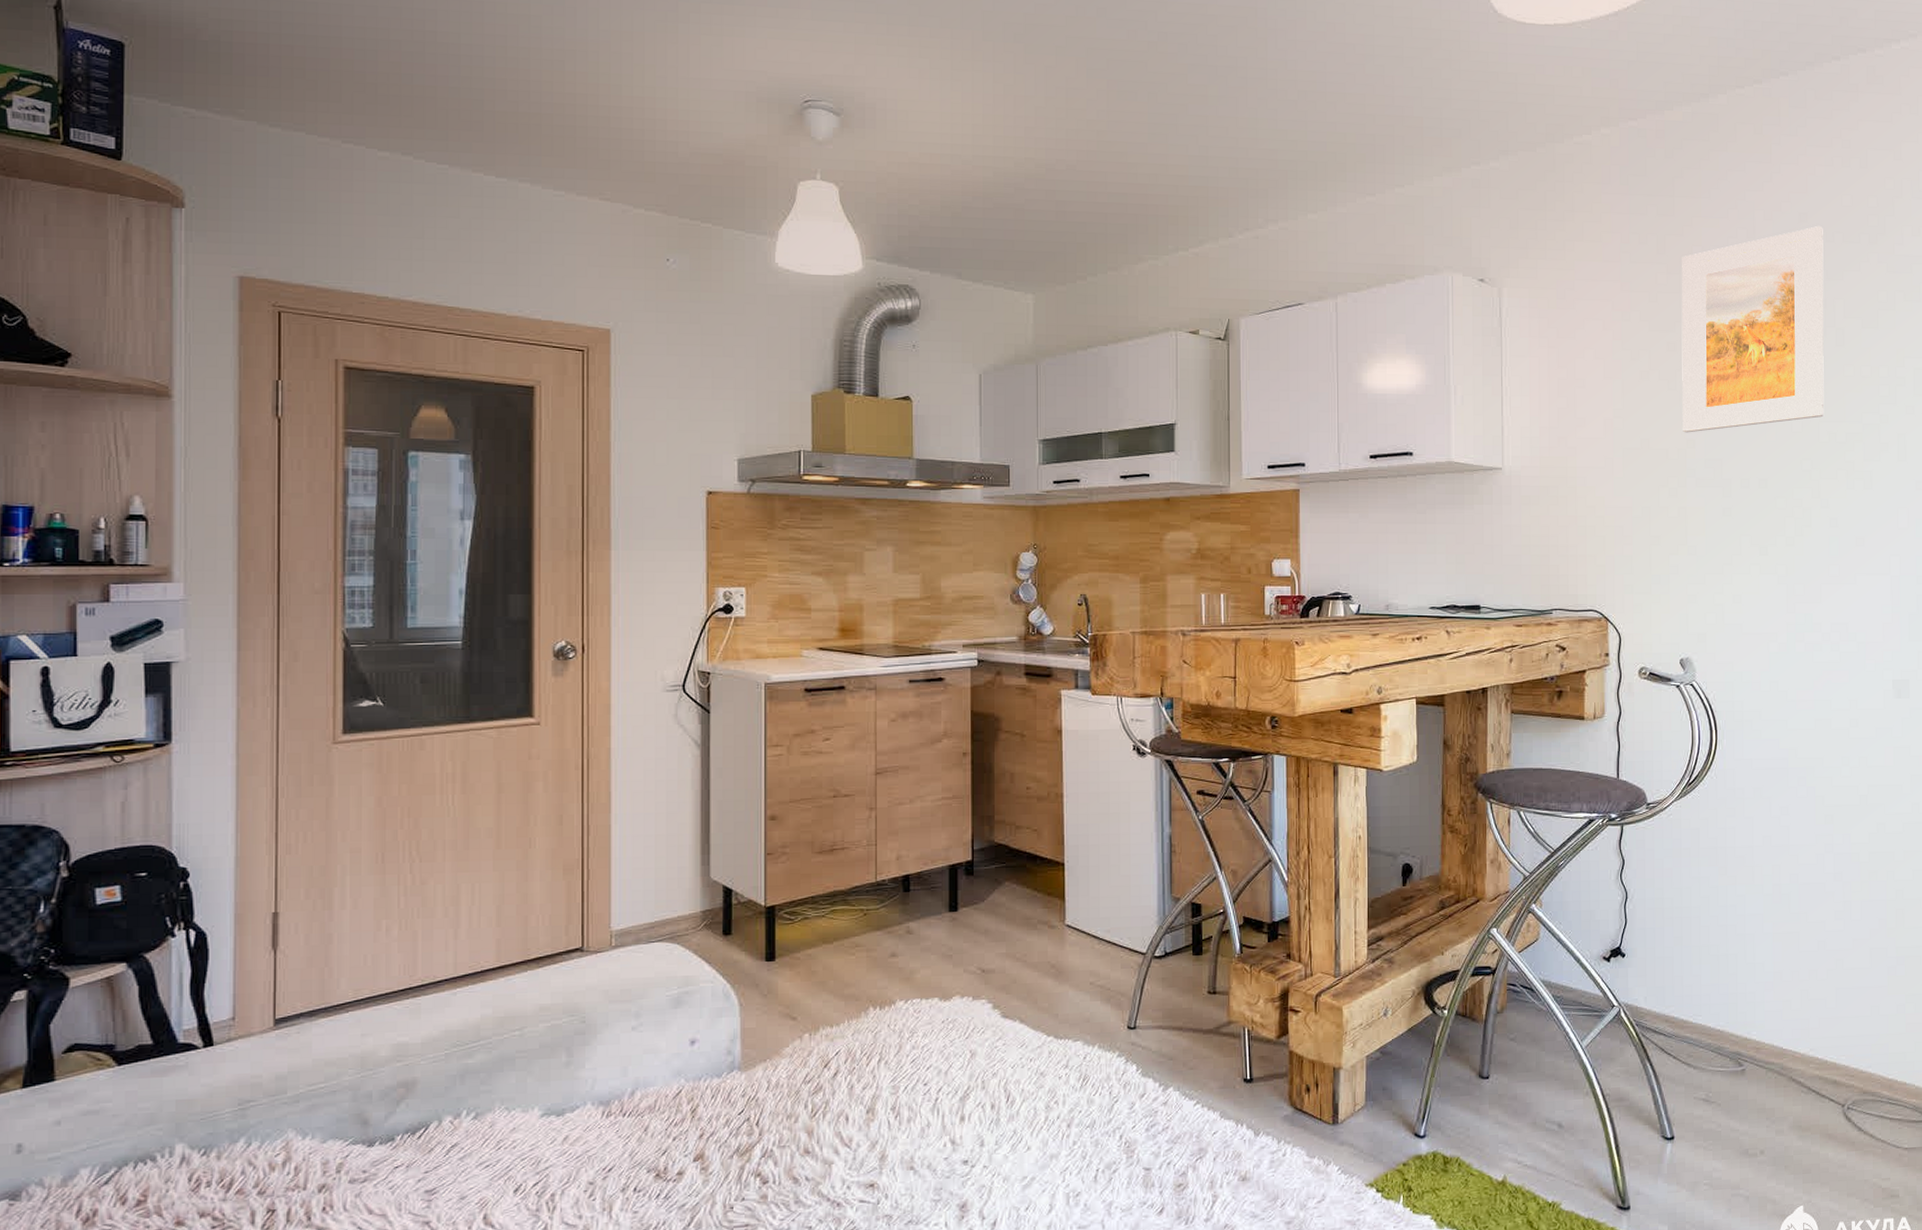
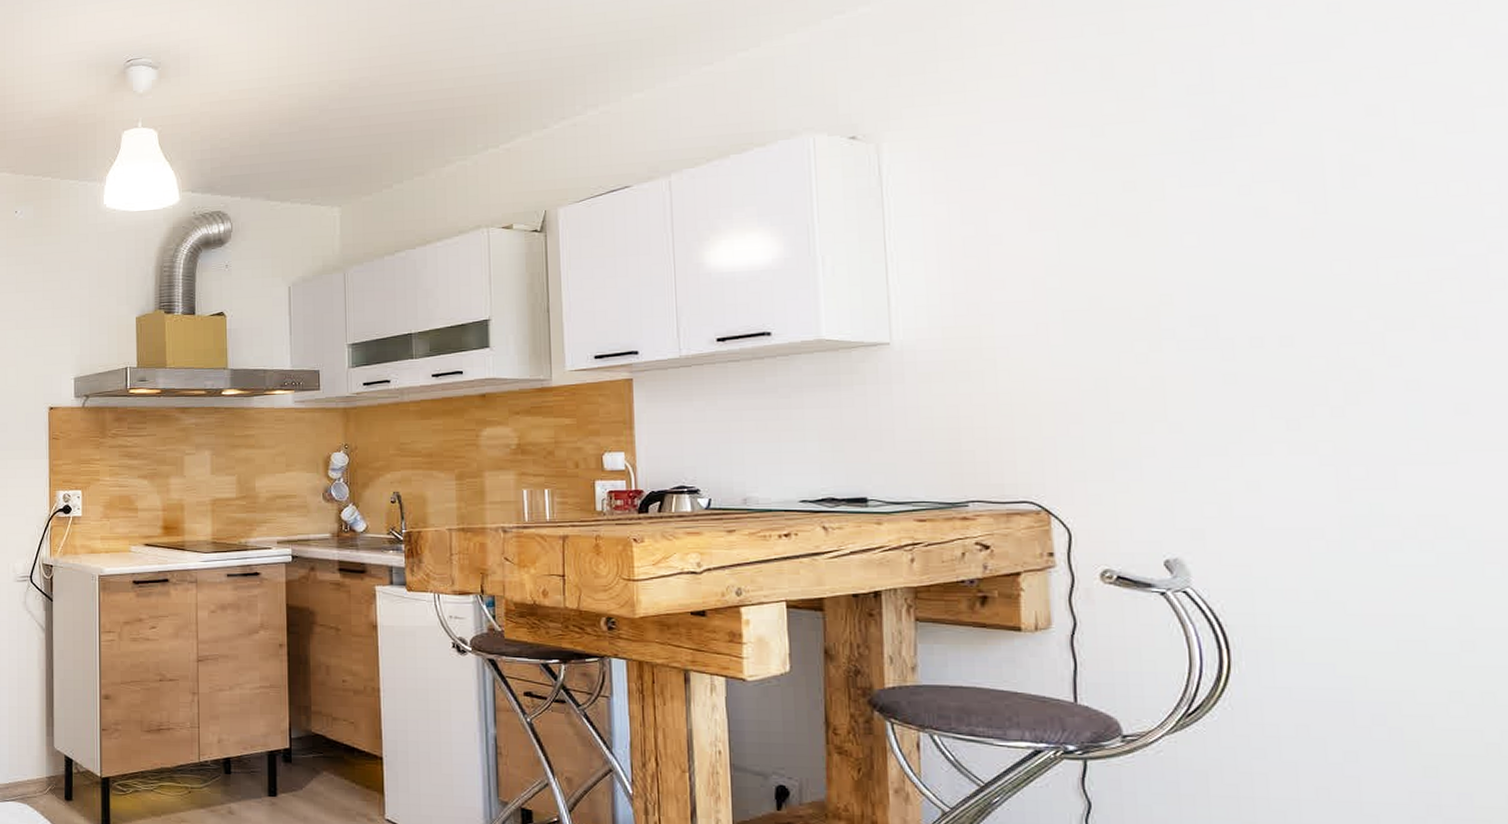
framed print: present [1681,225,1824,433] -> none [1139,14,1387,287]

